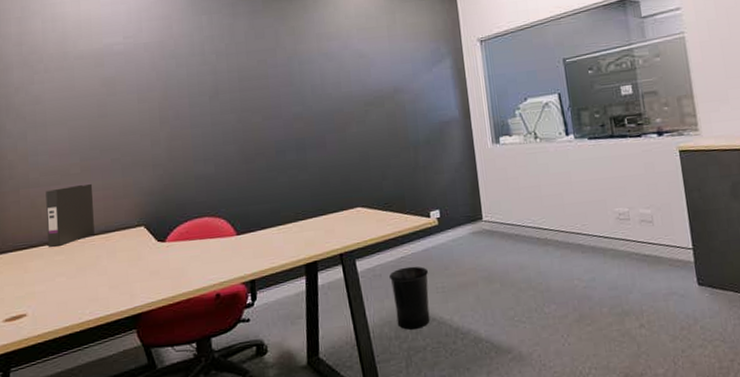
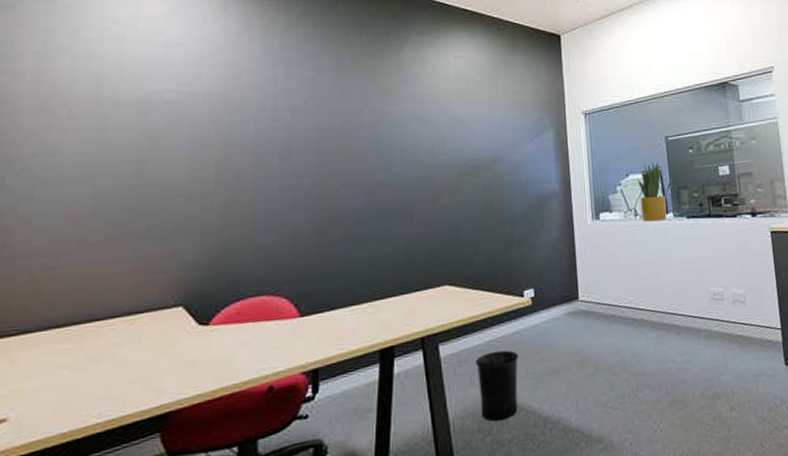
binder: present [45,184,95,247] -> none [49,255,119,333]
planter: none [535,84,568,145] -> present [637,162,667,222]

